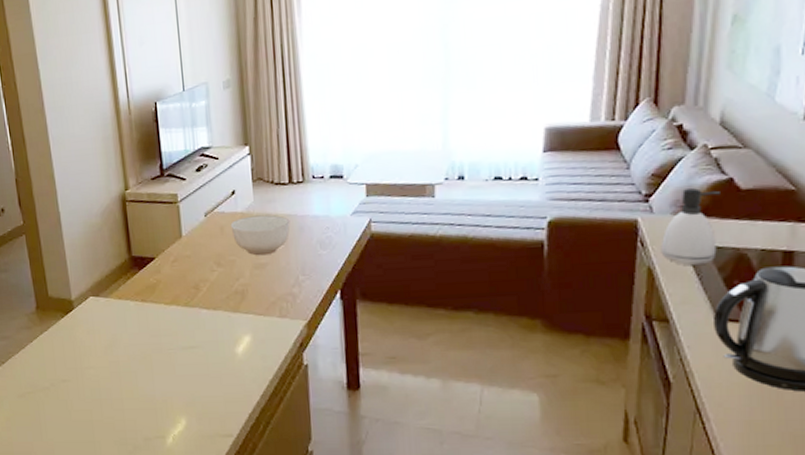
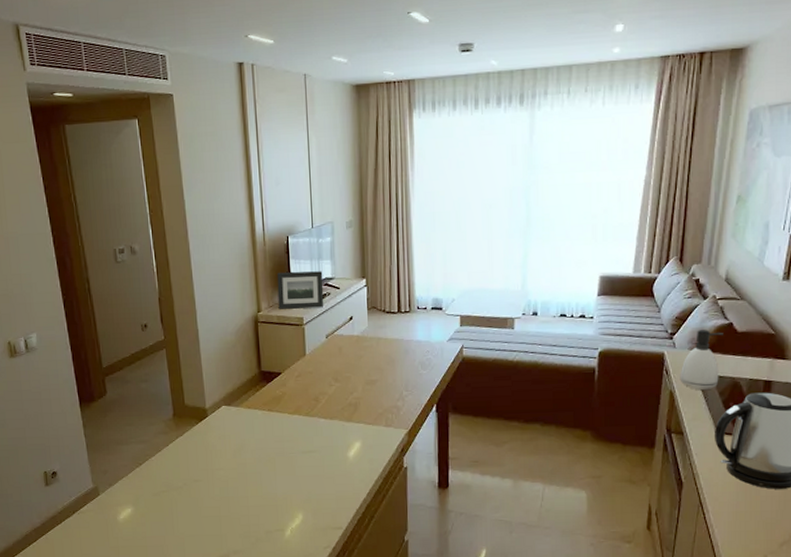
picture frame: none [145,140,201,186] -> present [277,271,324,309]
bowl: present [230,214,290,256] -> none [347,338,398,374]

